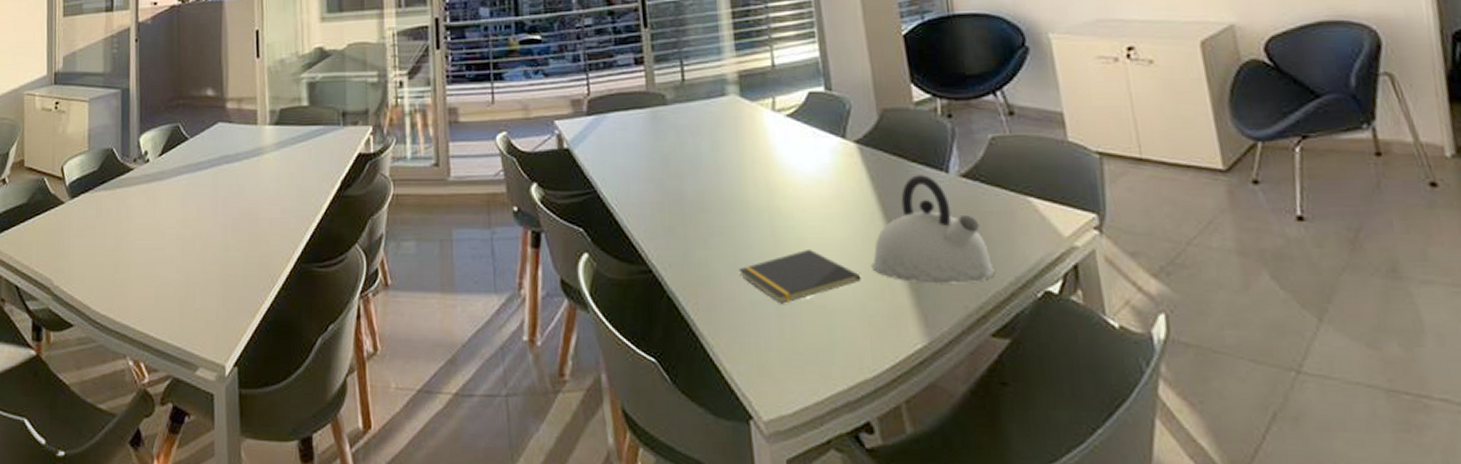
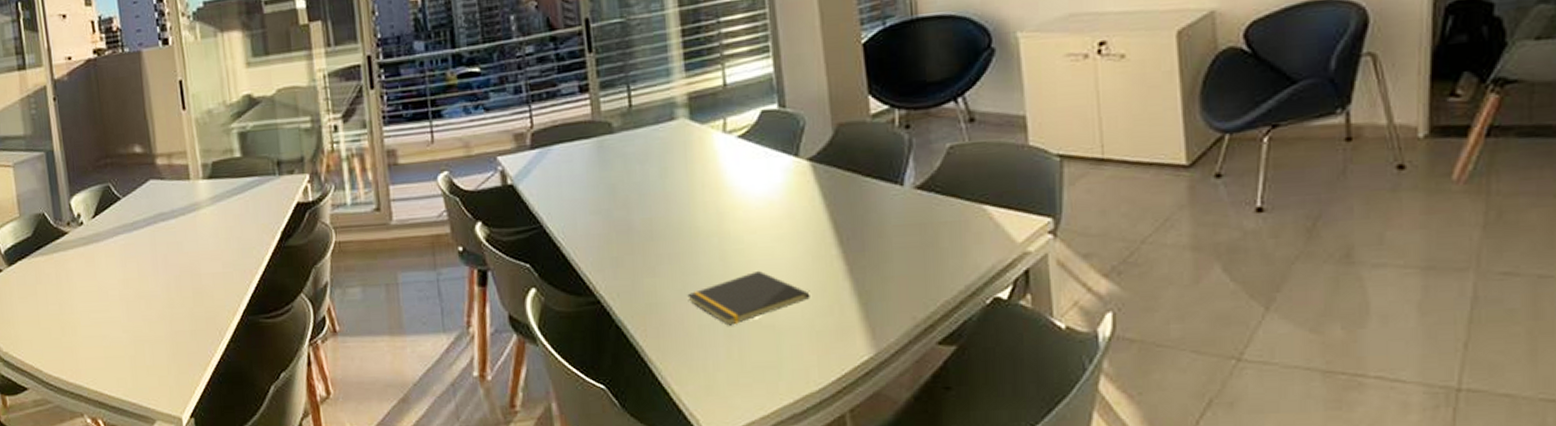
kettle: present [871,175,995,284] -> none [821,189,945,297]

